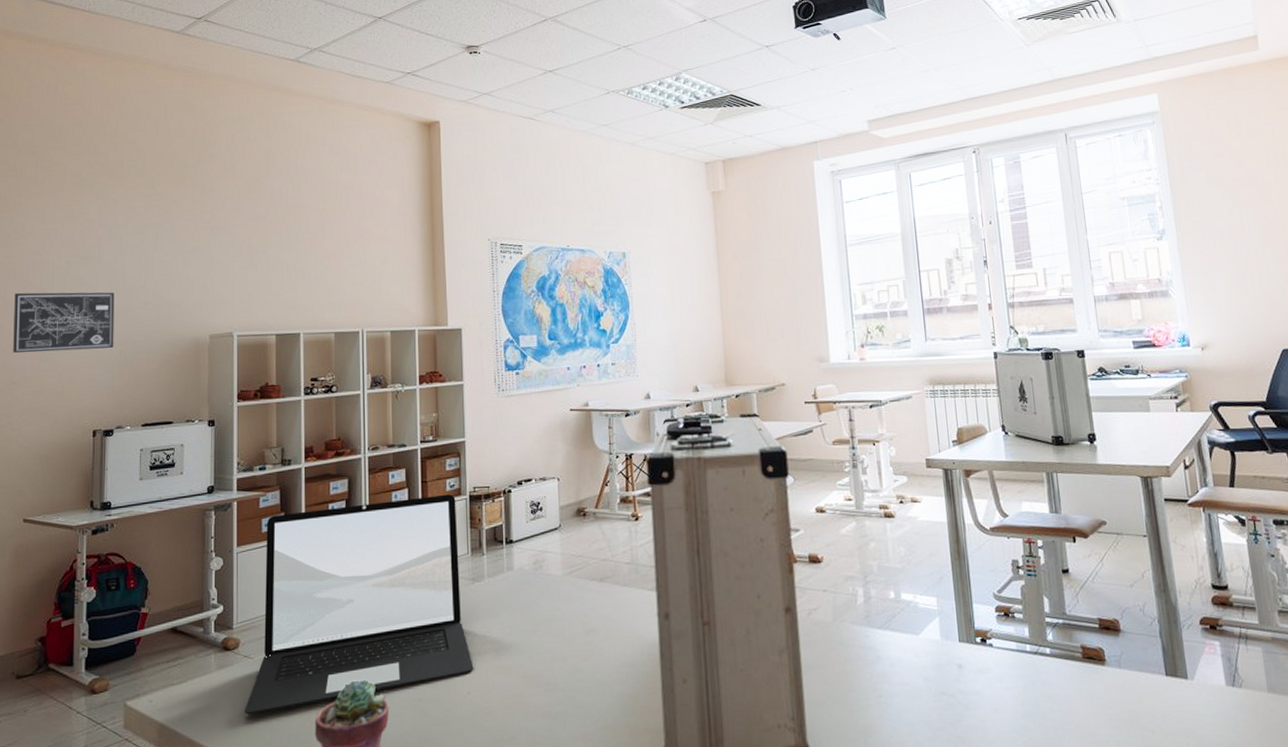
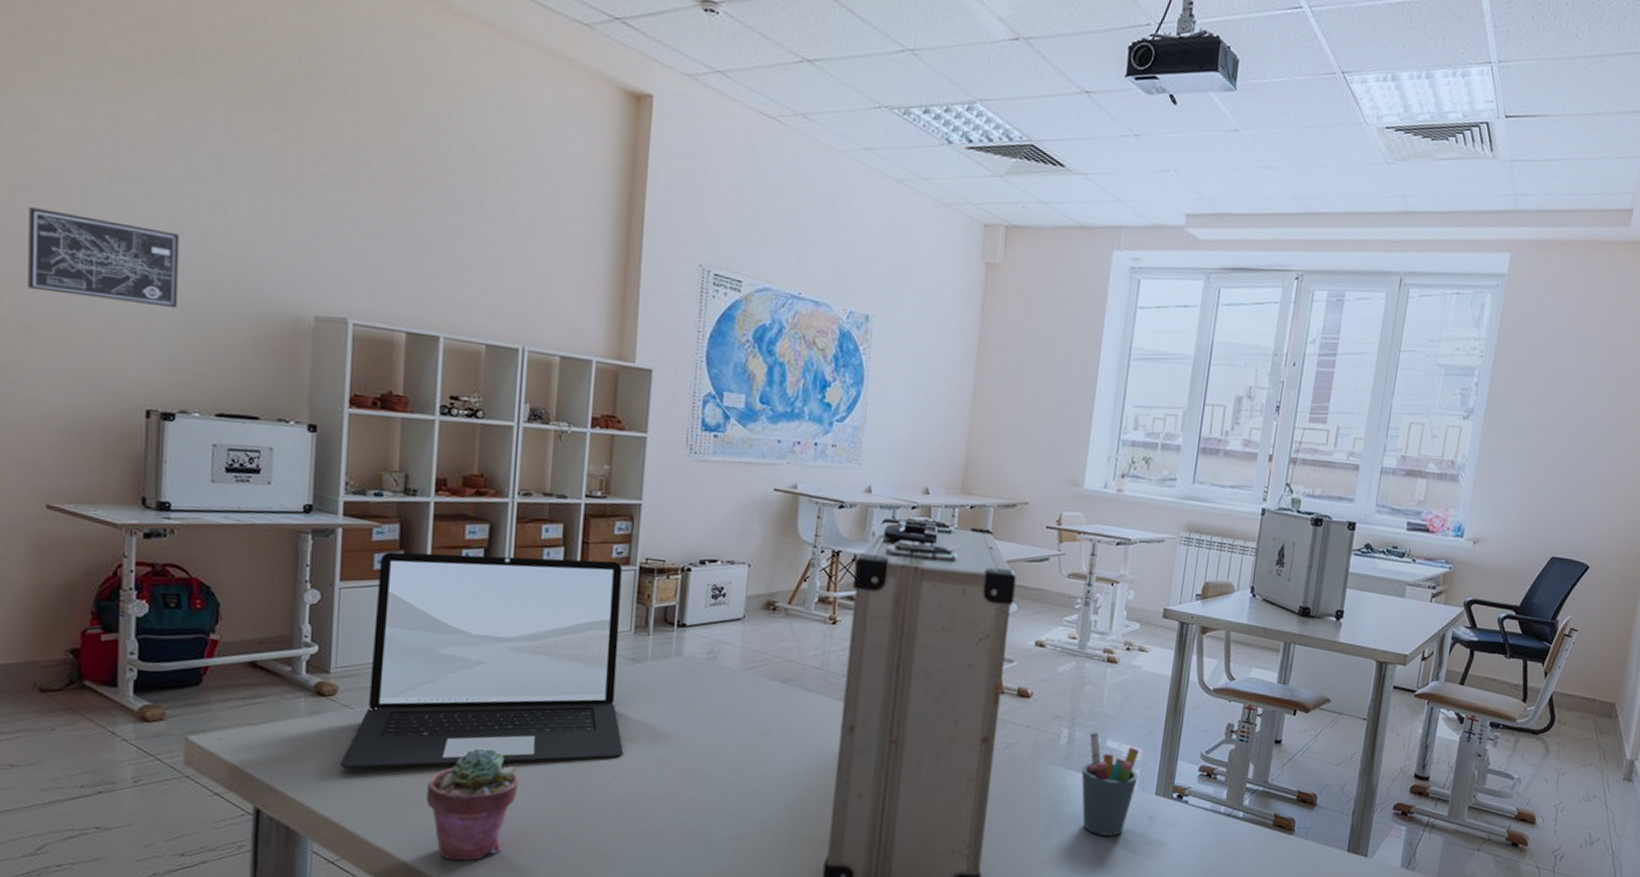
pen holder: none [883,586,939,691] -> present [1081,731,1139,836]

